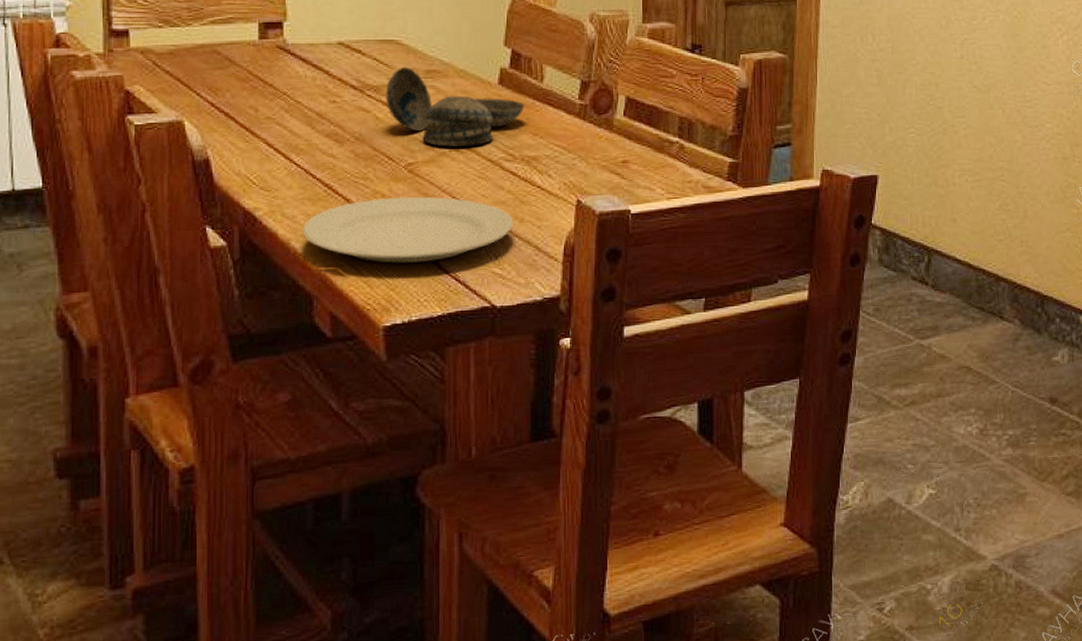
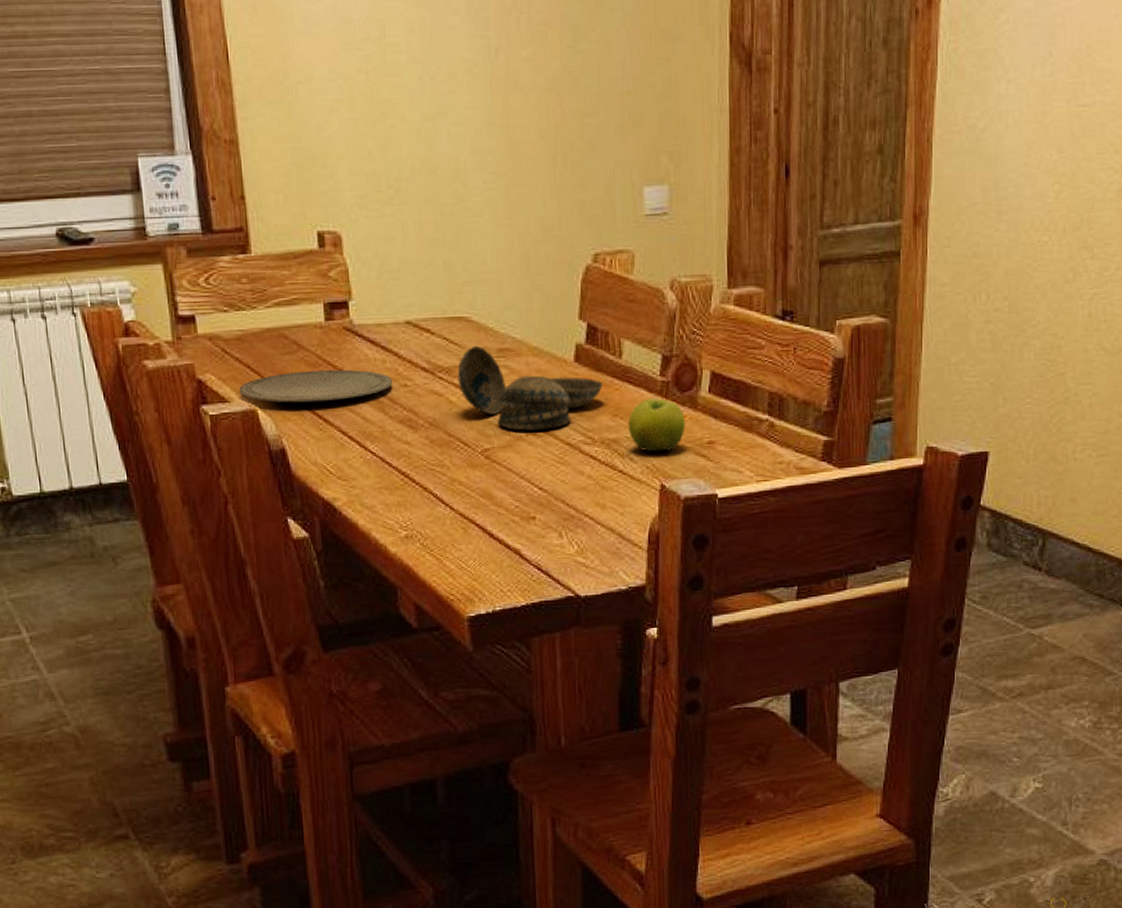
plate: none [167,85,321,115] -> present [239,369,392,403]
plate: present [303,196,514,263] -> none [382,483,595,553]
fruit: none [547,119,601,169] -> present [627,397,685,452]

